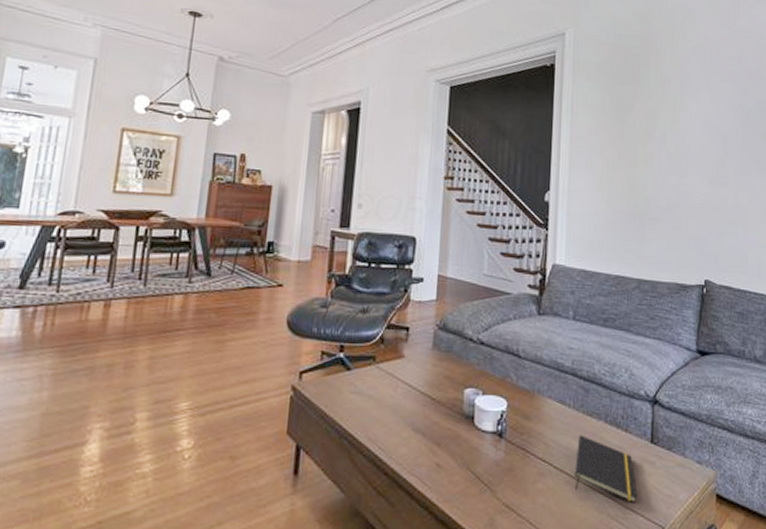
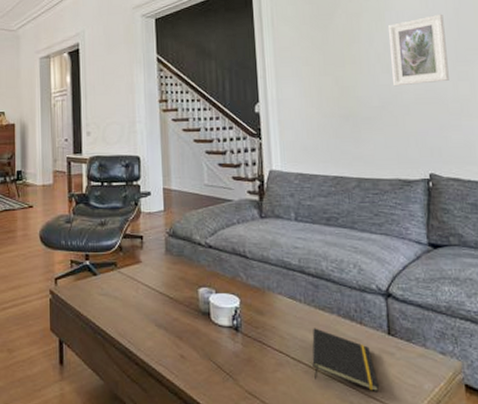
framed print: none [680,122,732,190] -> present [387,14,449,87]

